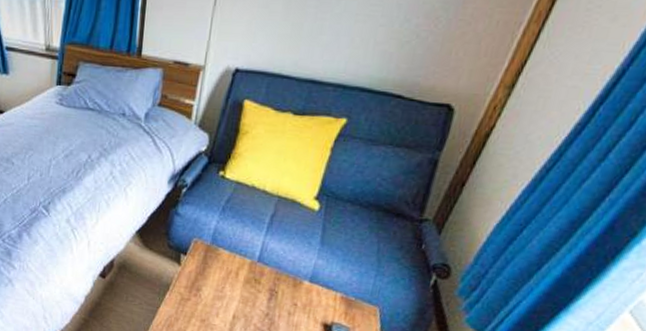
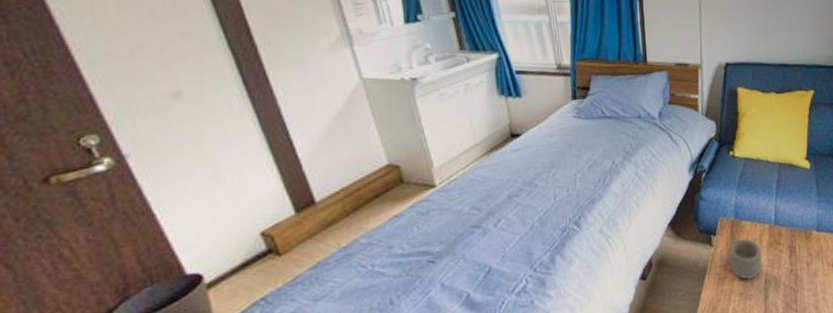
mug: none [189,265,236,310] -> present [723,238,762,280]

